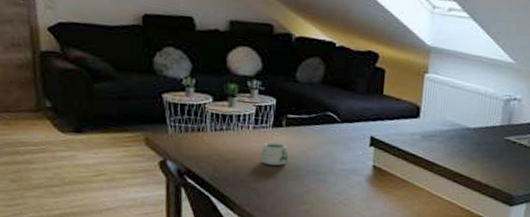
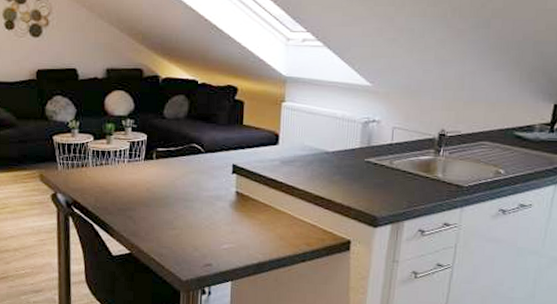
mug: present [260,142,289,166] -> none [134,174,159,195]

